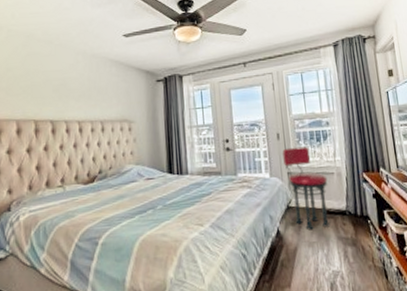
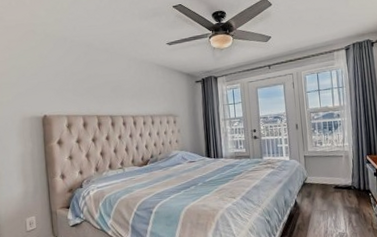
stool: present [282,146,331,231] -> none [300,134,338,202]

